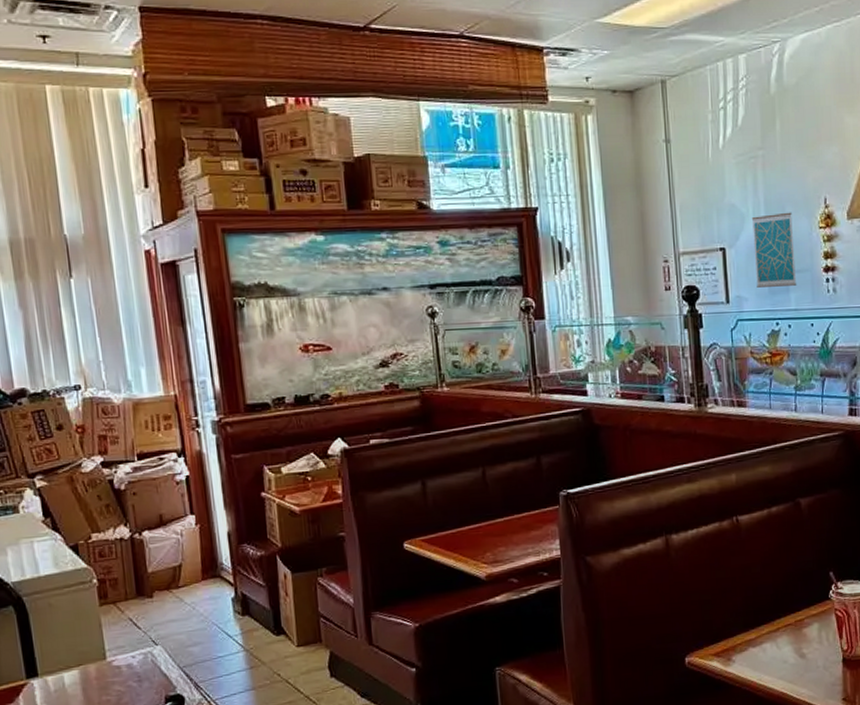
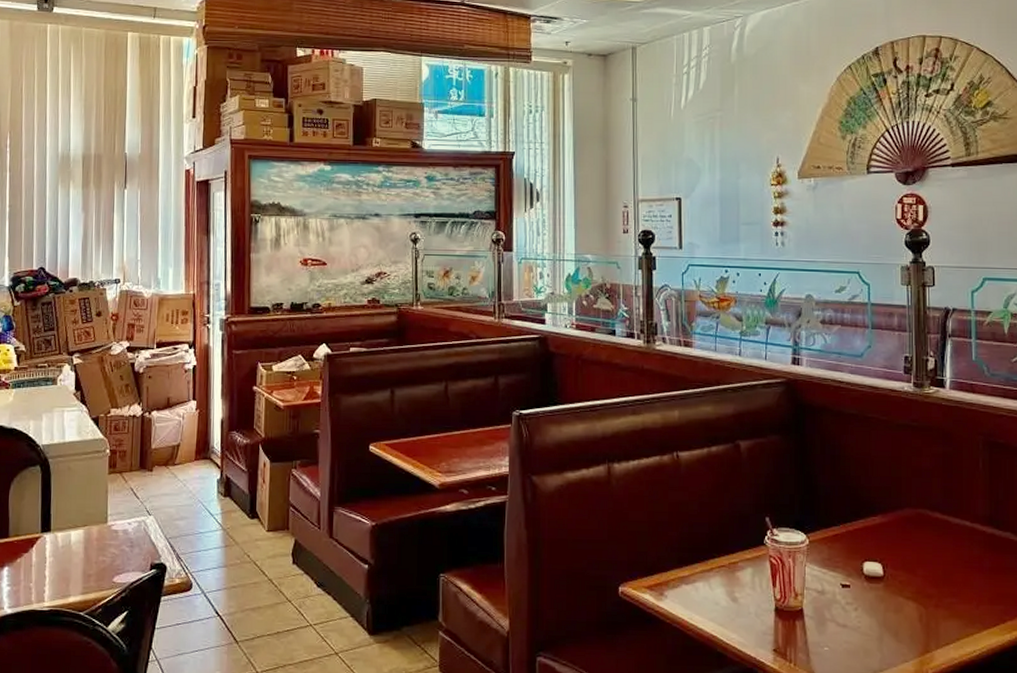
wall art: present [751,212,797,288] -> none [707,169,747,237]

